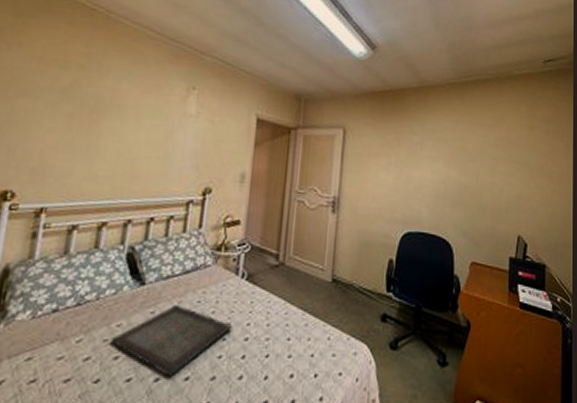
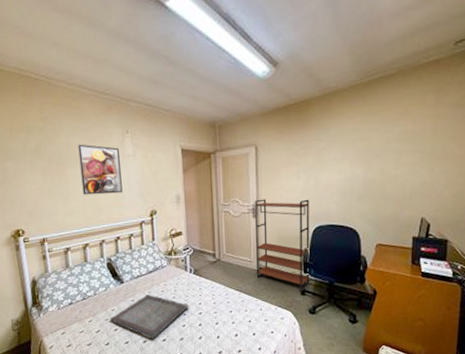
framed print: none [117,92,179,161] -> present [77,144,123,195]
bookshelf: none [327,191,399,317] -> present [255,199,310,292]

